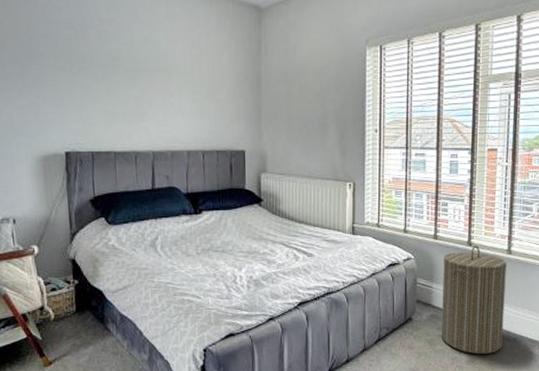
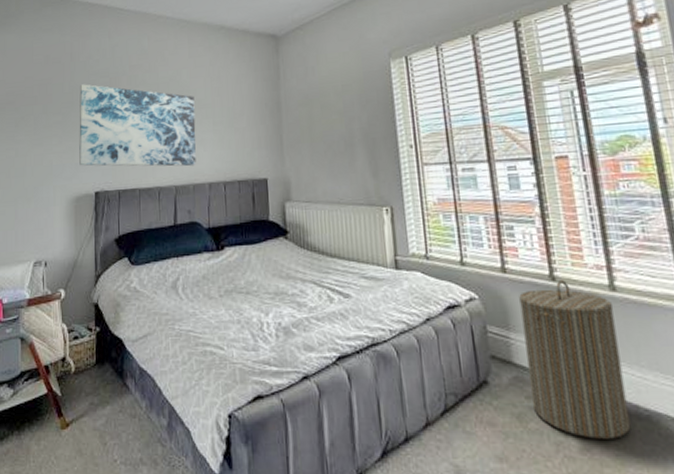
wall art: none [39,33,174,133] -> present [79,84,196,167]

